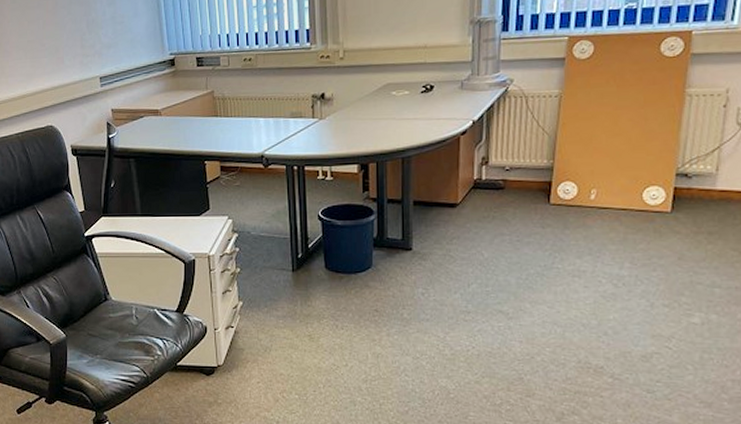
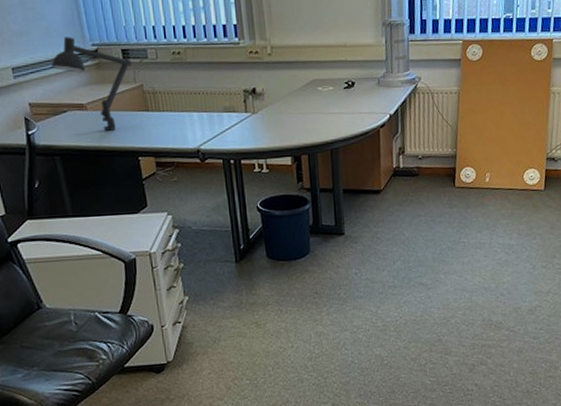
desk lamp: none [133,47,205,135] -> present [51,37,132,131]

